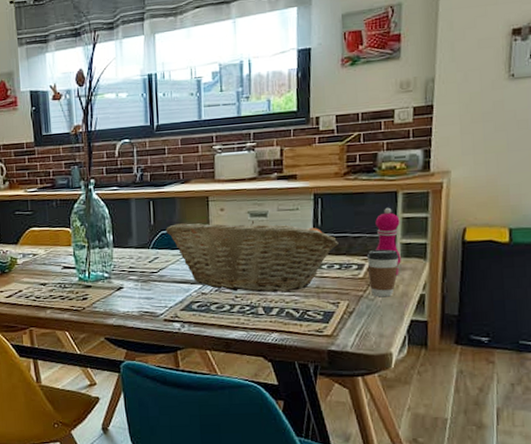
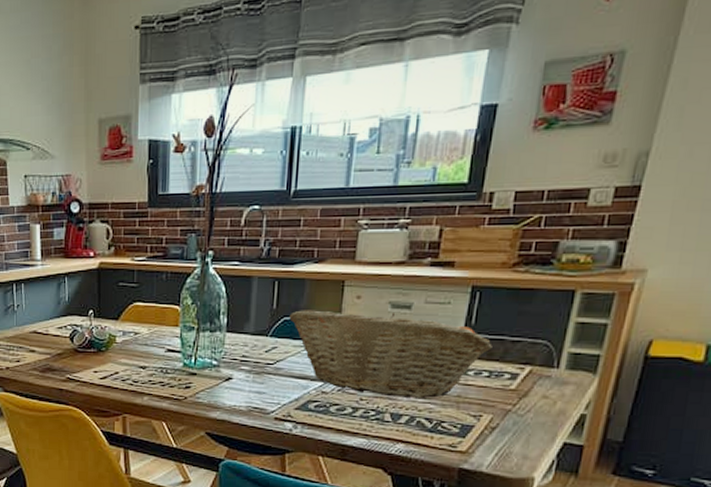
coffee cup: present [366,249,400,297] -> none [521,357,564,414]
pepper mill: present [375,207,401,276] -> none [536,308,573,391]

